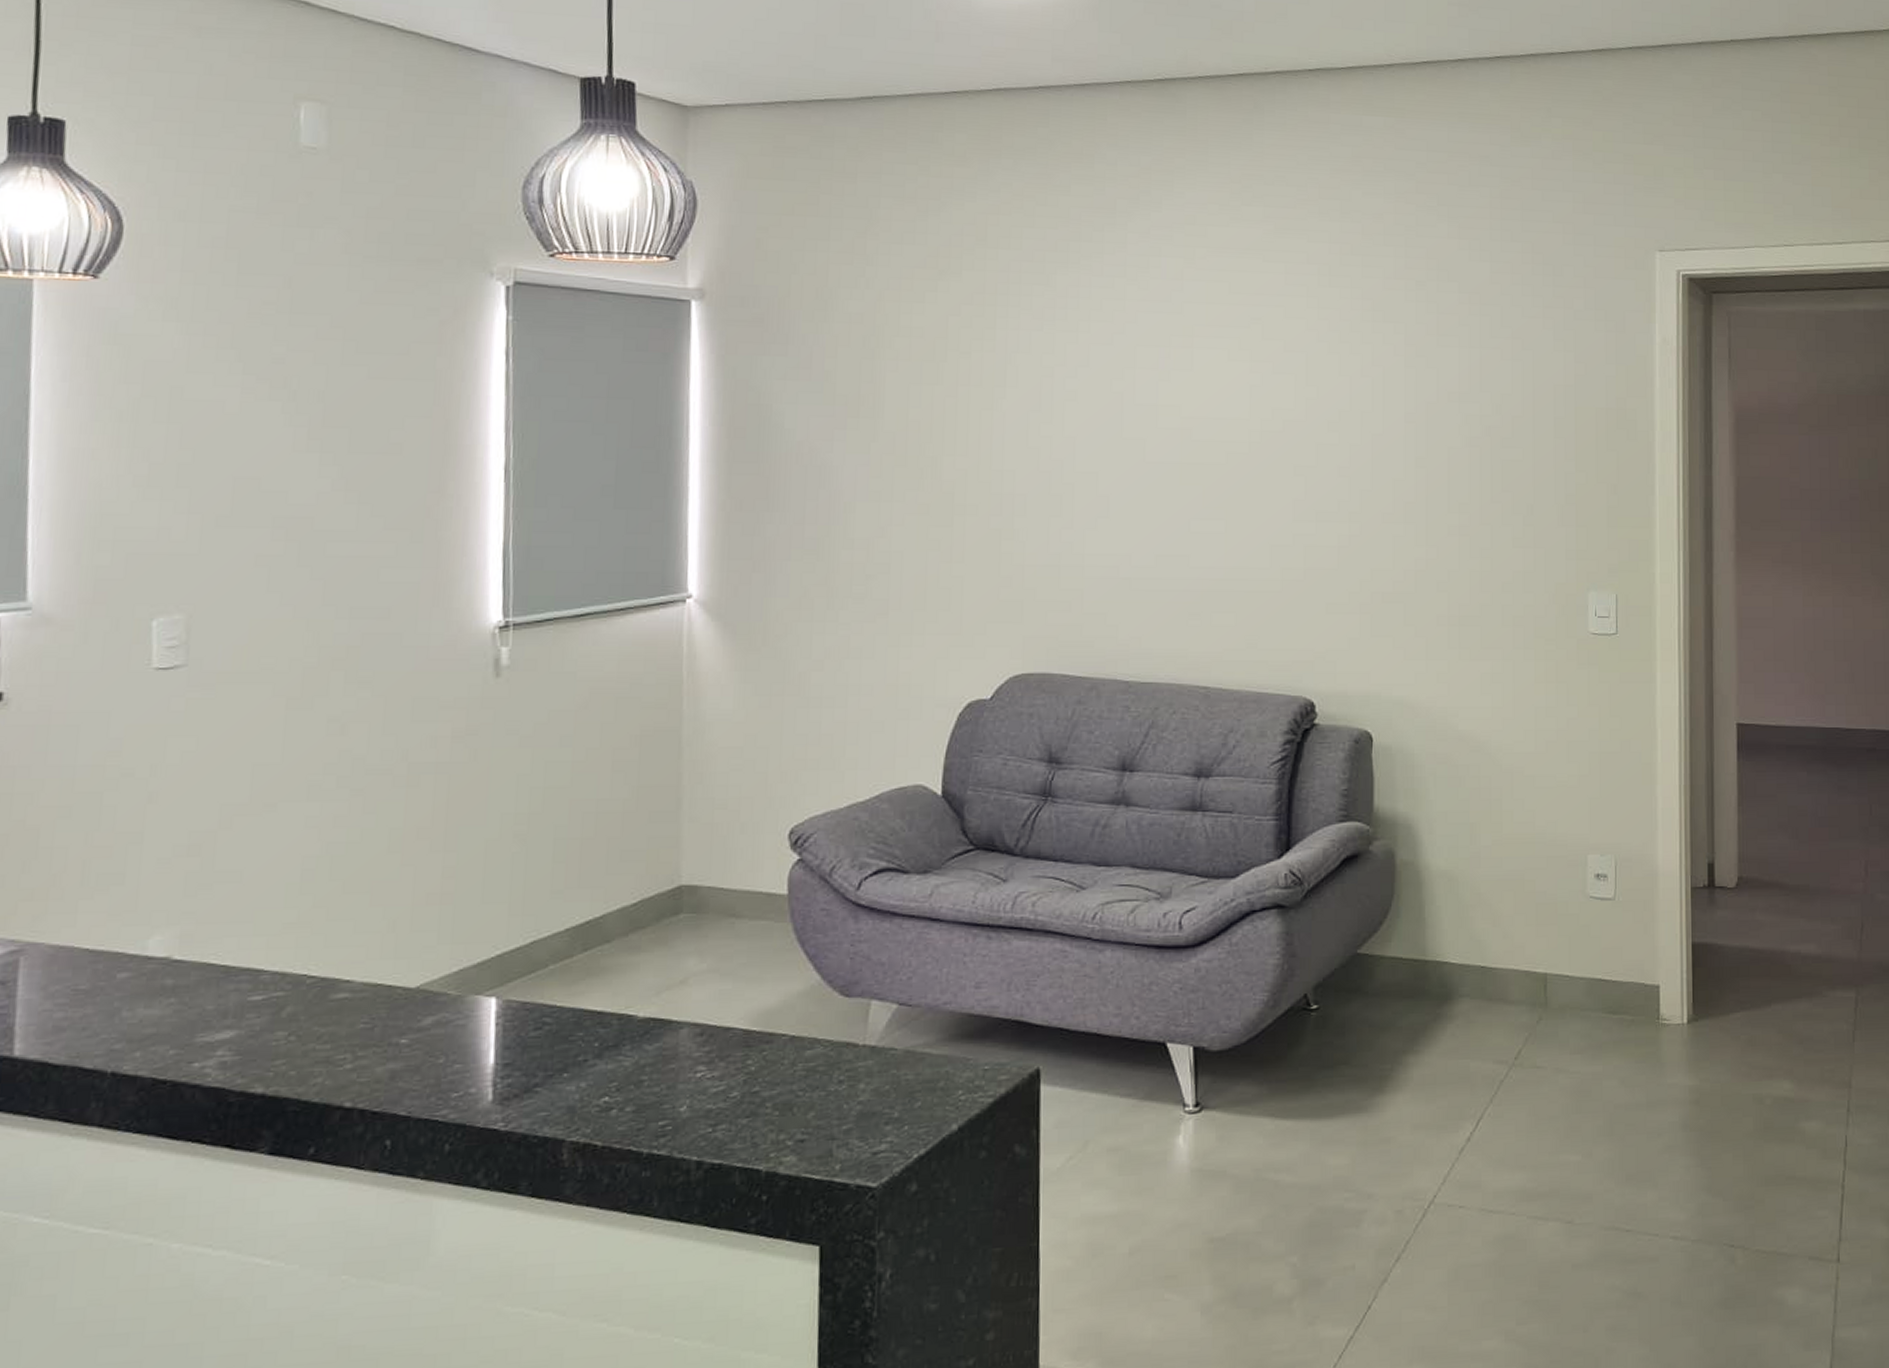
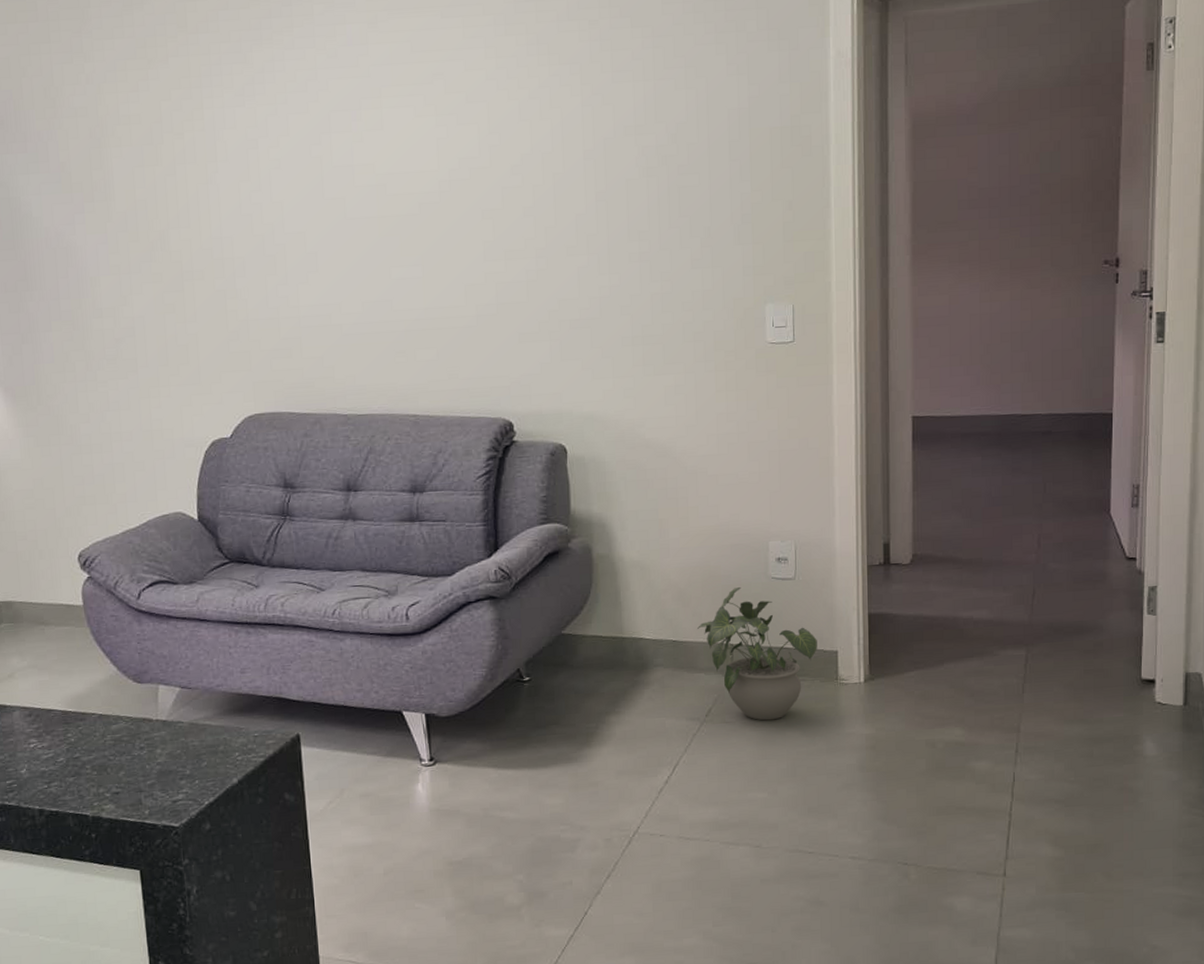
potted plant: none [1509,906,1638,1067] -> present [698,587,817,721]

